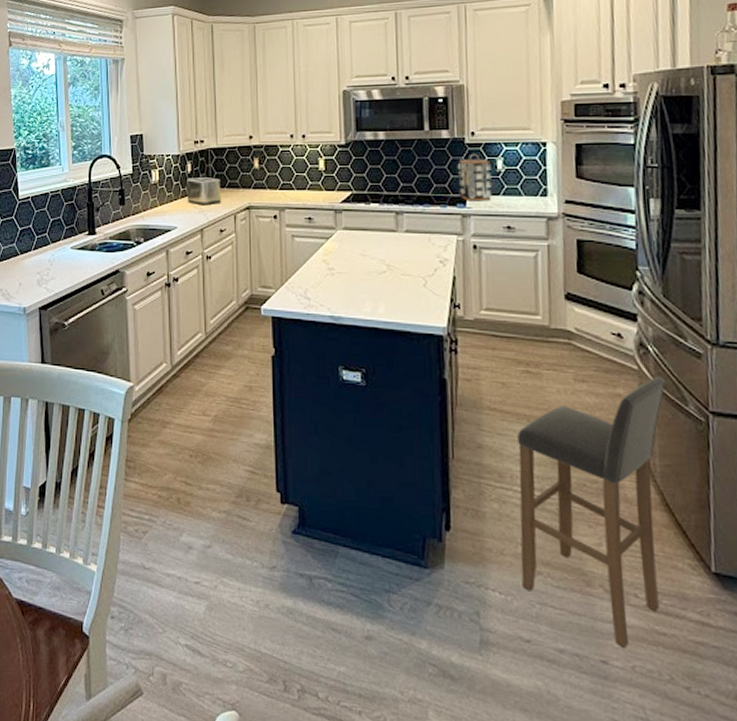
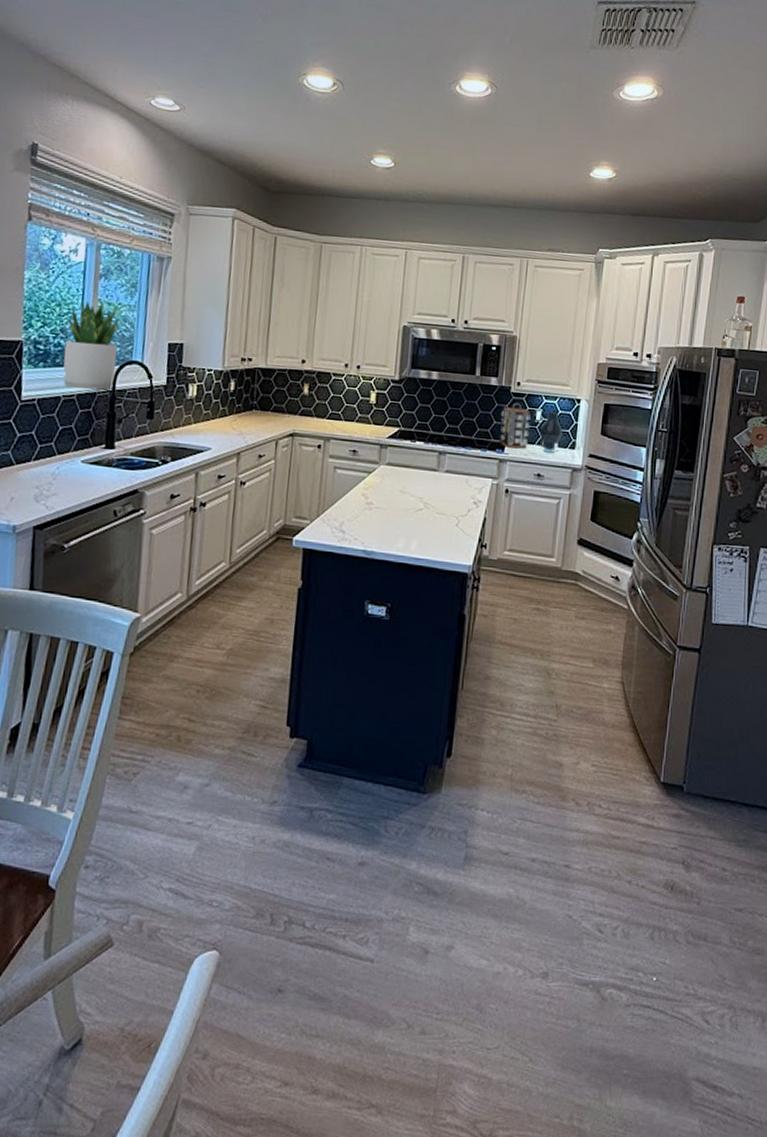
planter: none [47,105,90,185] -> present [63,300,120,390]
toaster: present [187,177,221,206] -> none [226,397,266,428]
vase: none [503,158,530,204] -> present [539,411,562,454]
bar stool: present [517,376,666,648] -> none [508,614,648,852]

